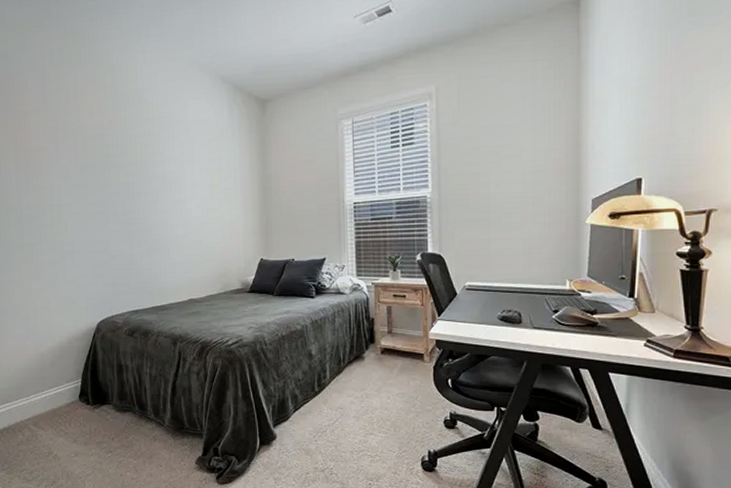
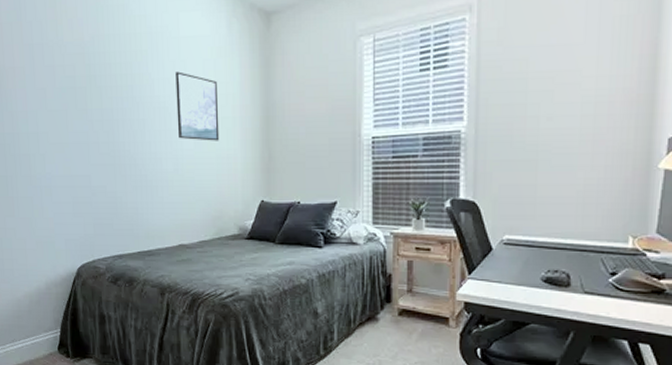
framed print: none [184,150,224,209] -> present [175,71,220,141]

